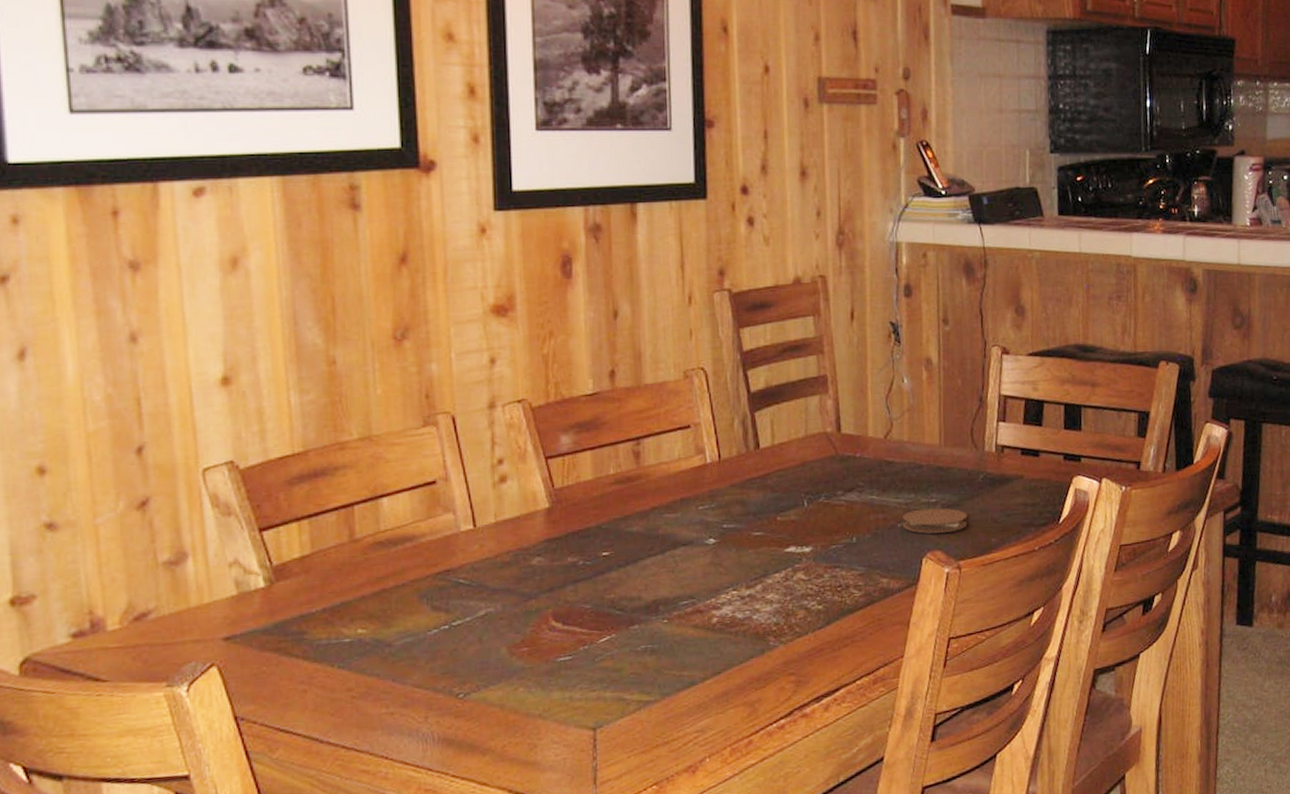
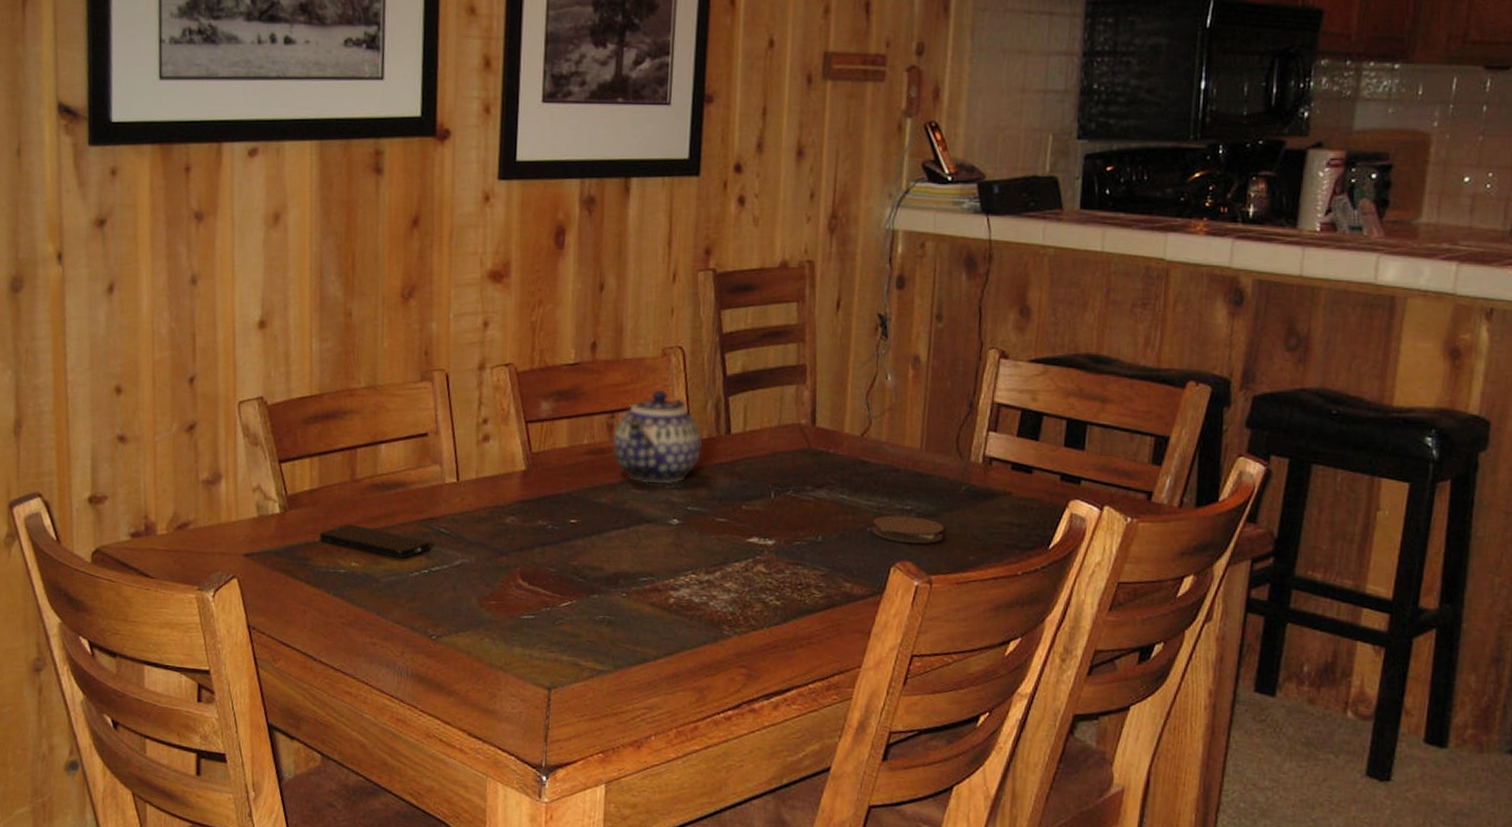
smartphone: none [315,587,449,618] -> present [319,523,431,558]
teapot: none [639,411,734,506] -> present [612,389,704,484]

